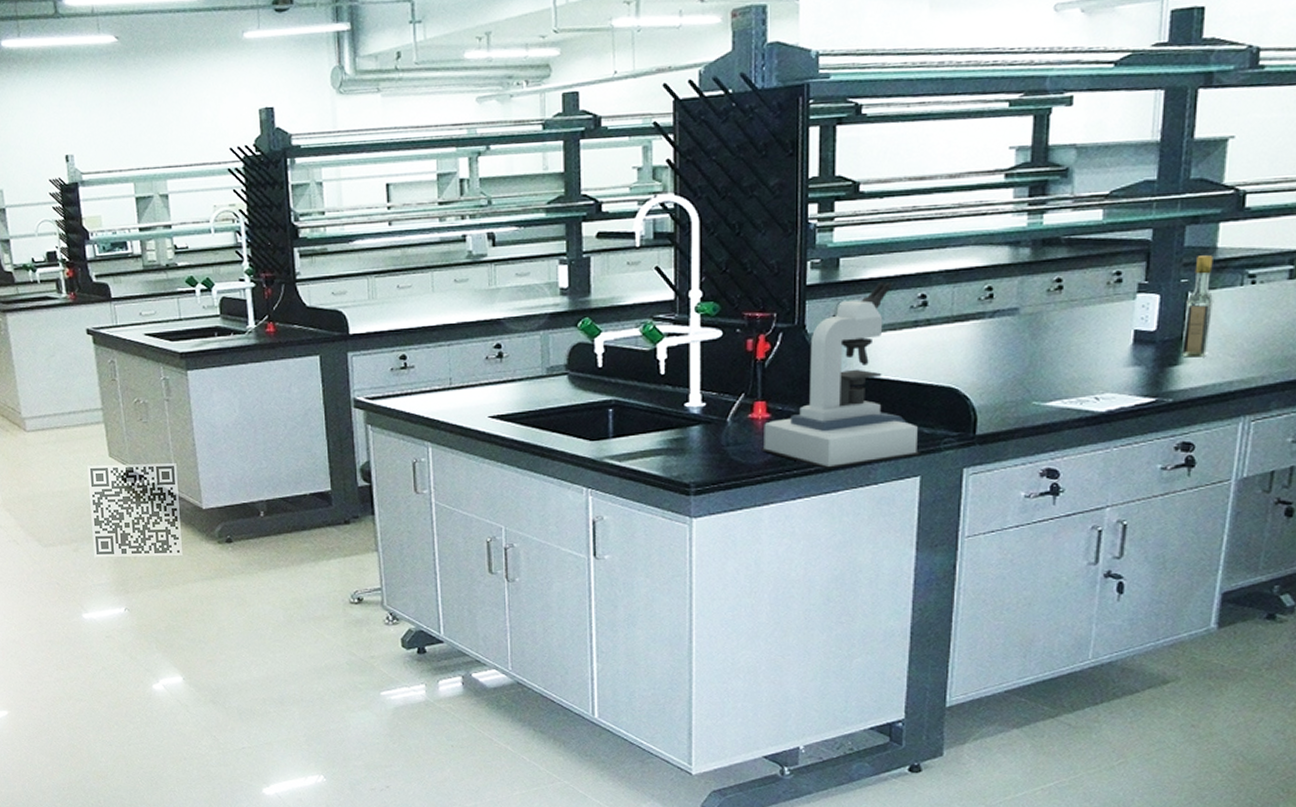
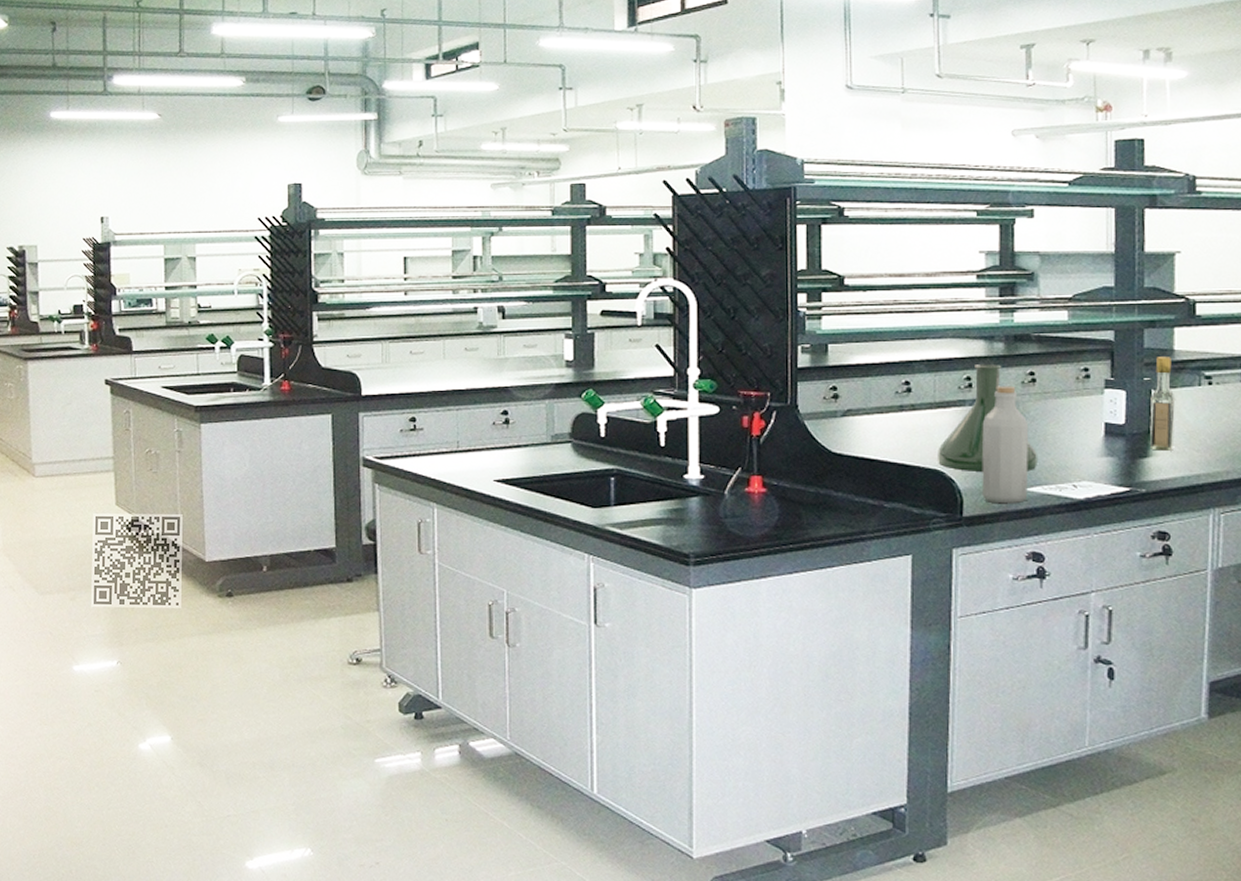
microscope: present [759,281,922,469] -> none [756,368,912,545]
flask: none [952,272,1060,388] -> present [938,364,1039,471]
bottle: none [998,294,1052,421] -> present [982,385,1029,504]

